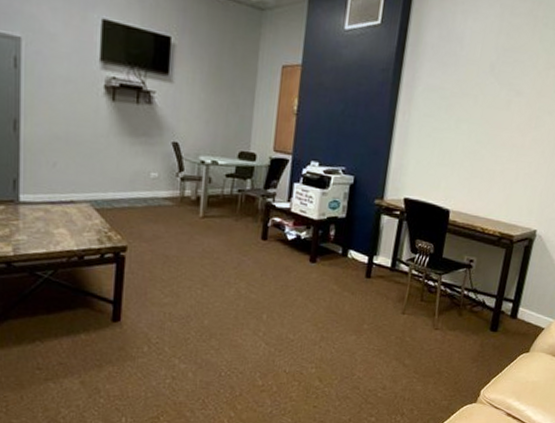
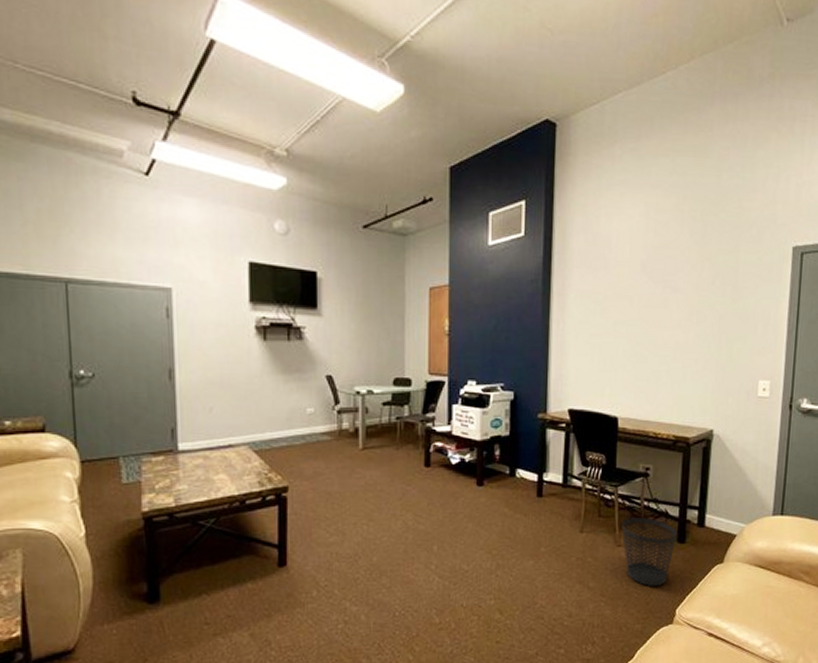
wastebasket: none [440,304,491,368] -> present [622,517,677,586]

